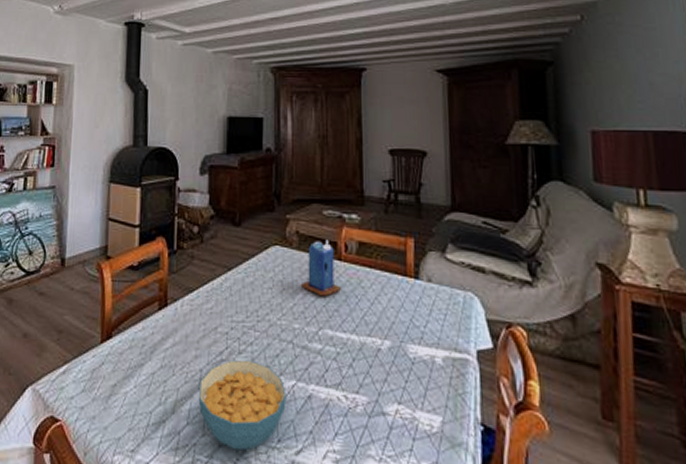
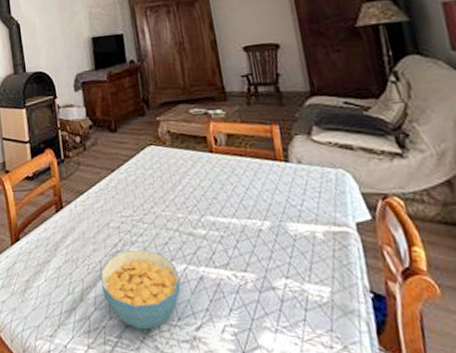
candle: present [302,240,341,297] -> none [179,135,216,187]

